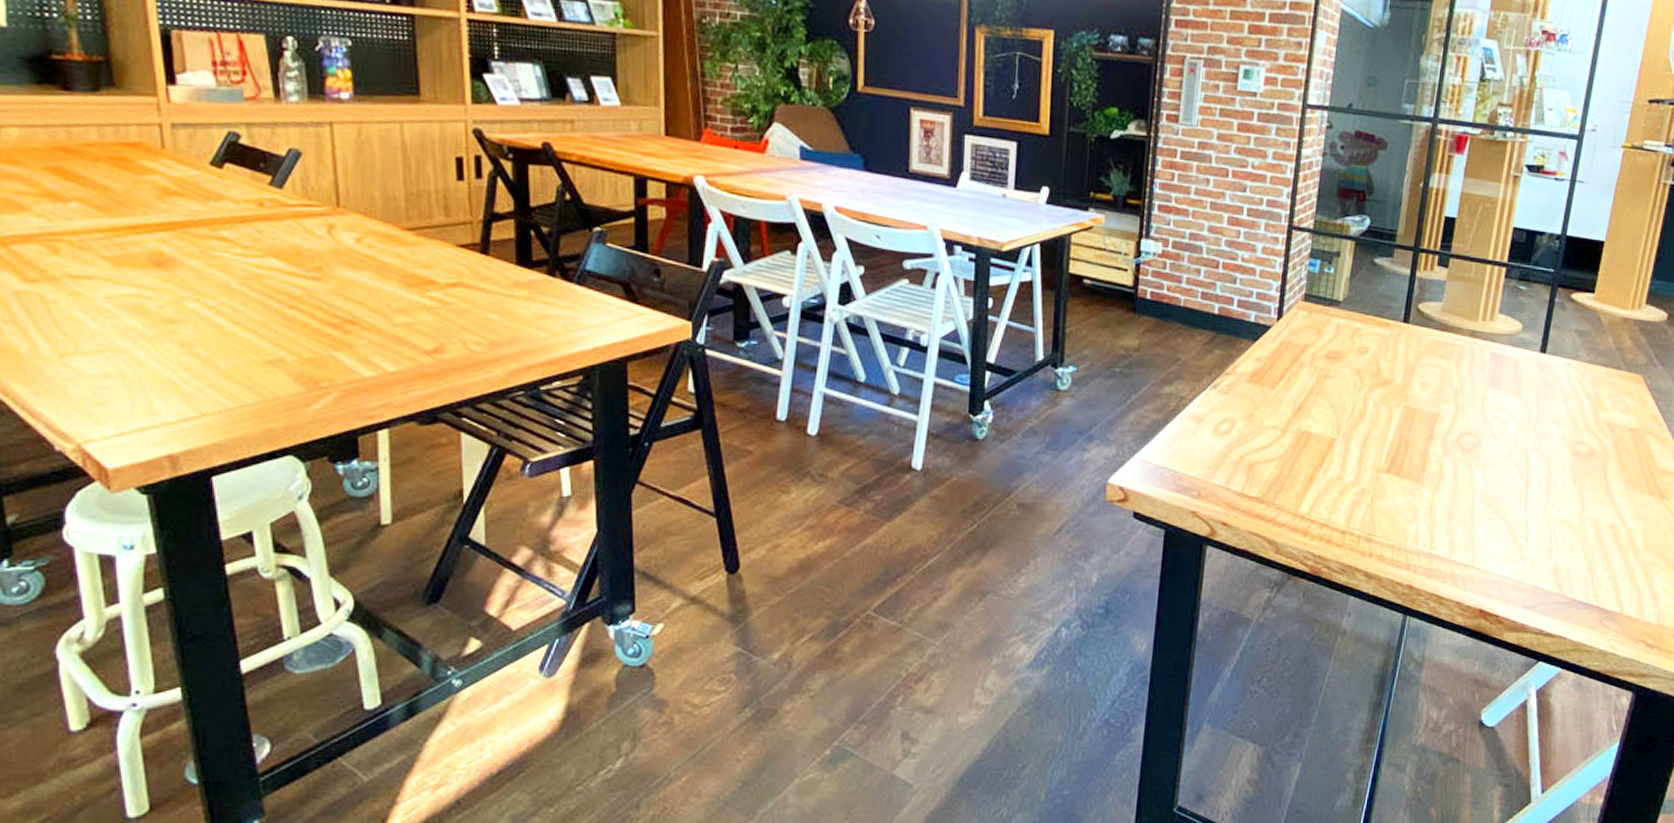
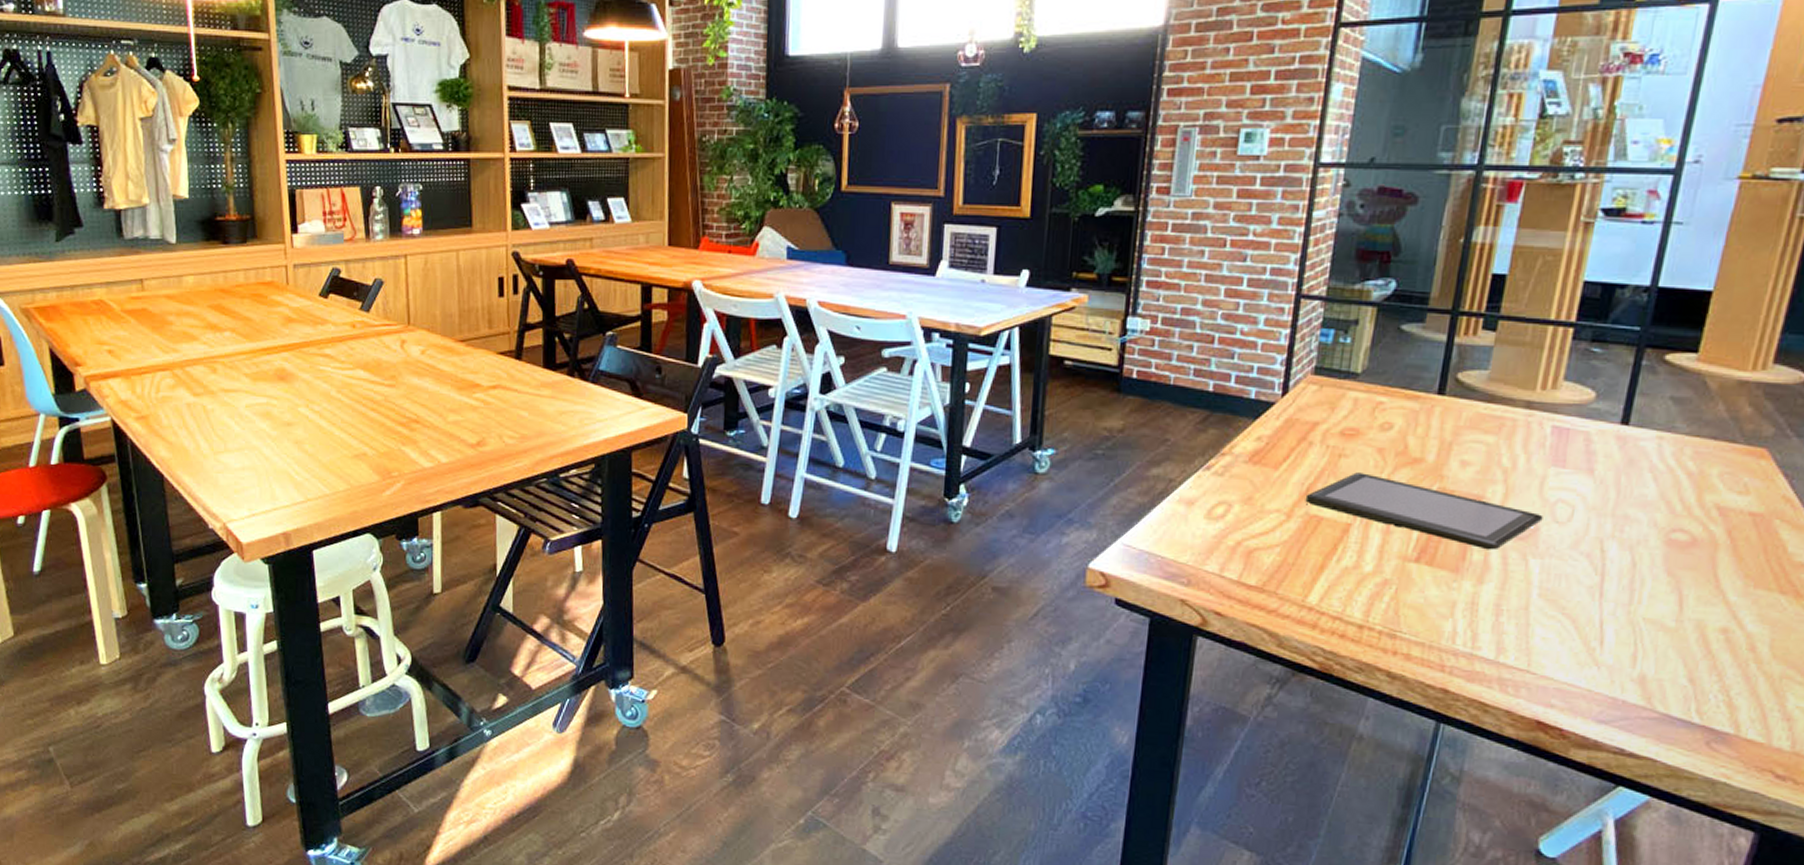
tablet: none [1297,392,1484,462] -> present [1305,472,1543,550]

